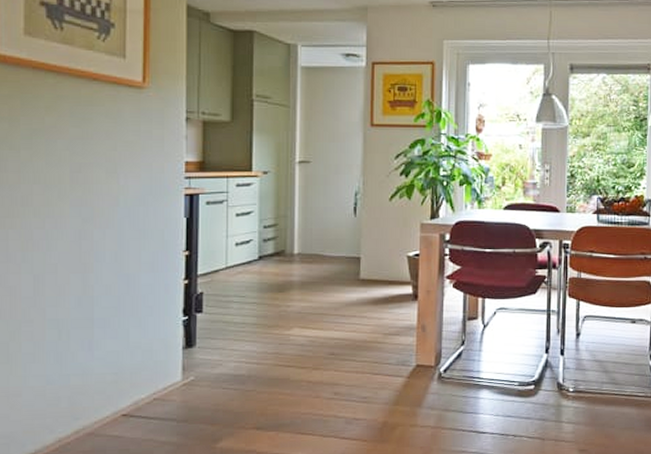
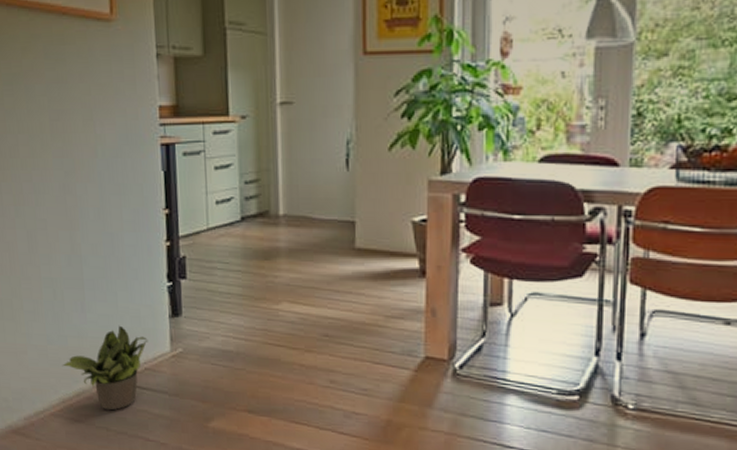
potted plant: none [61,360,159,444] -> present [62,325,148,411]

